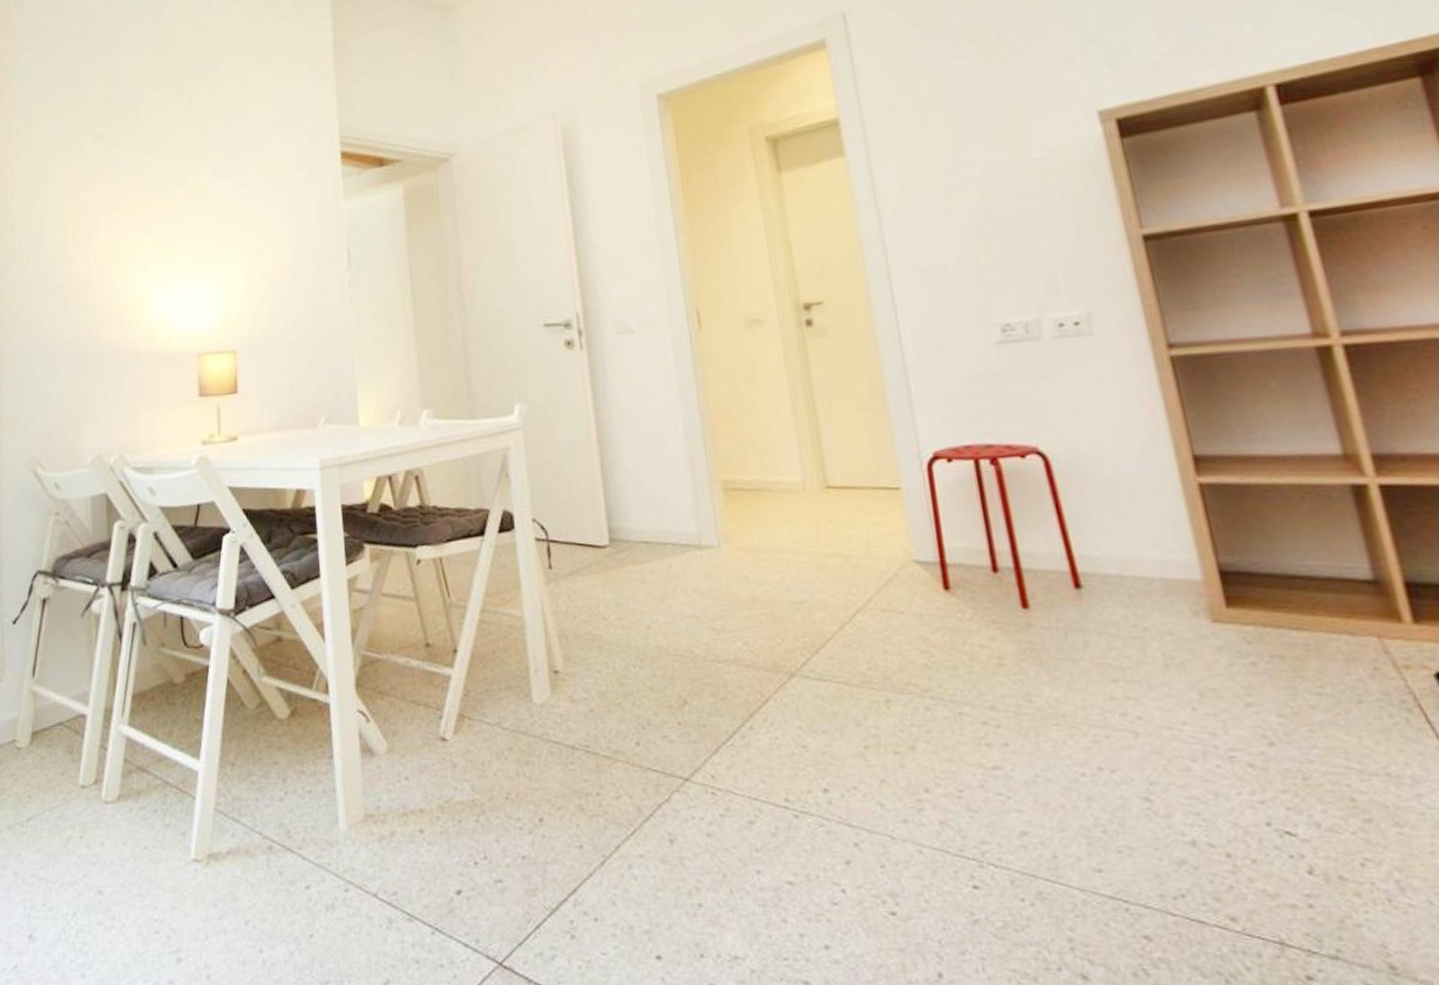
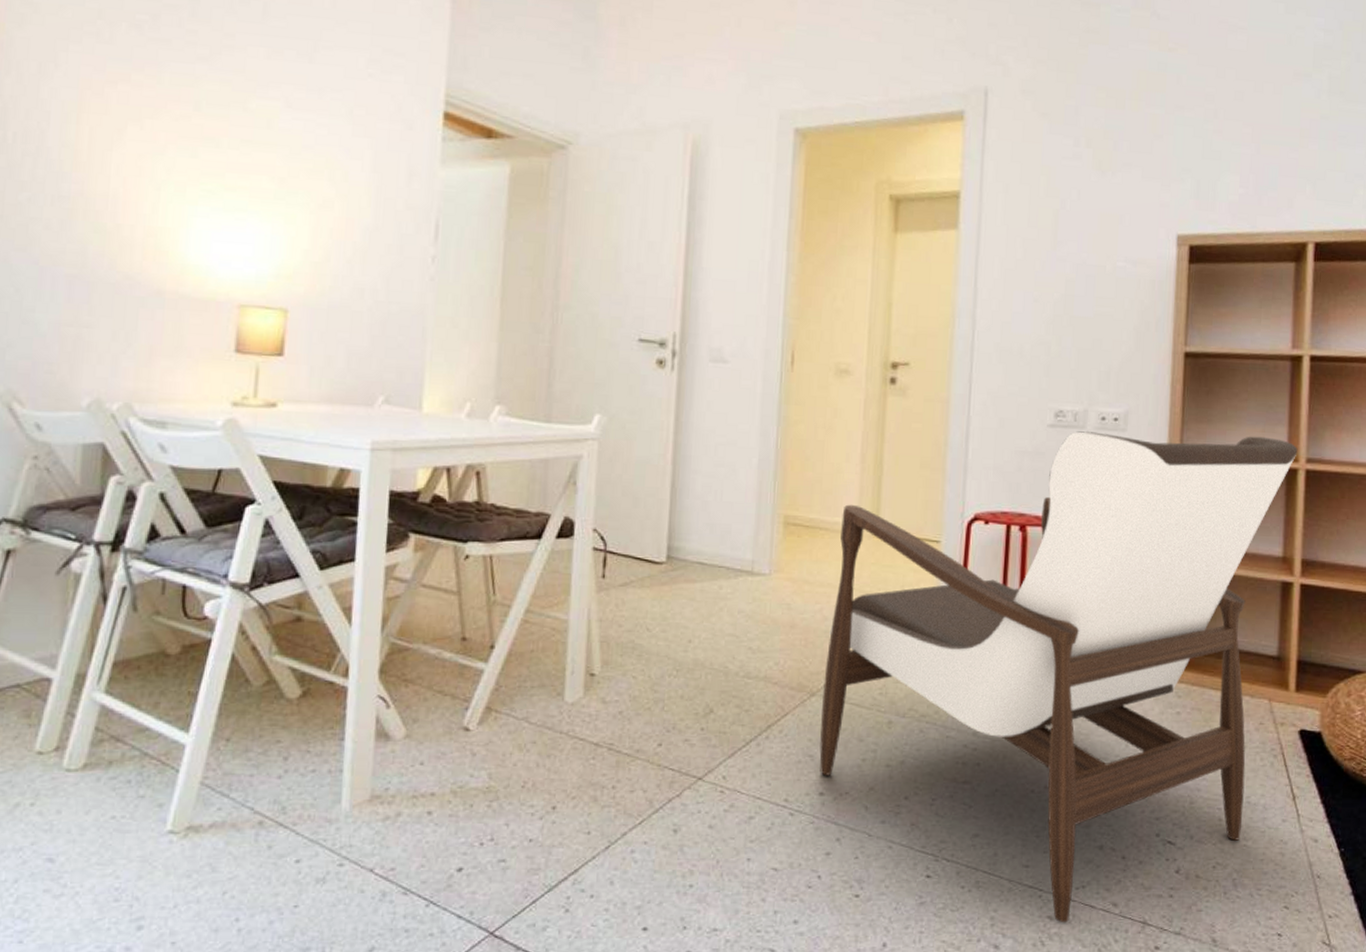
armchair: none [783,314,1391,945] -> present [819,431,1298,923]

